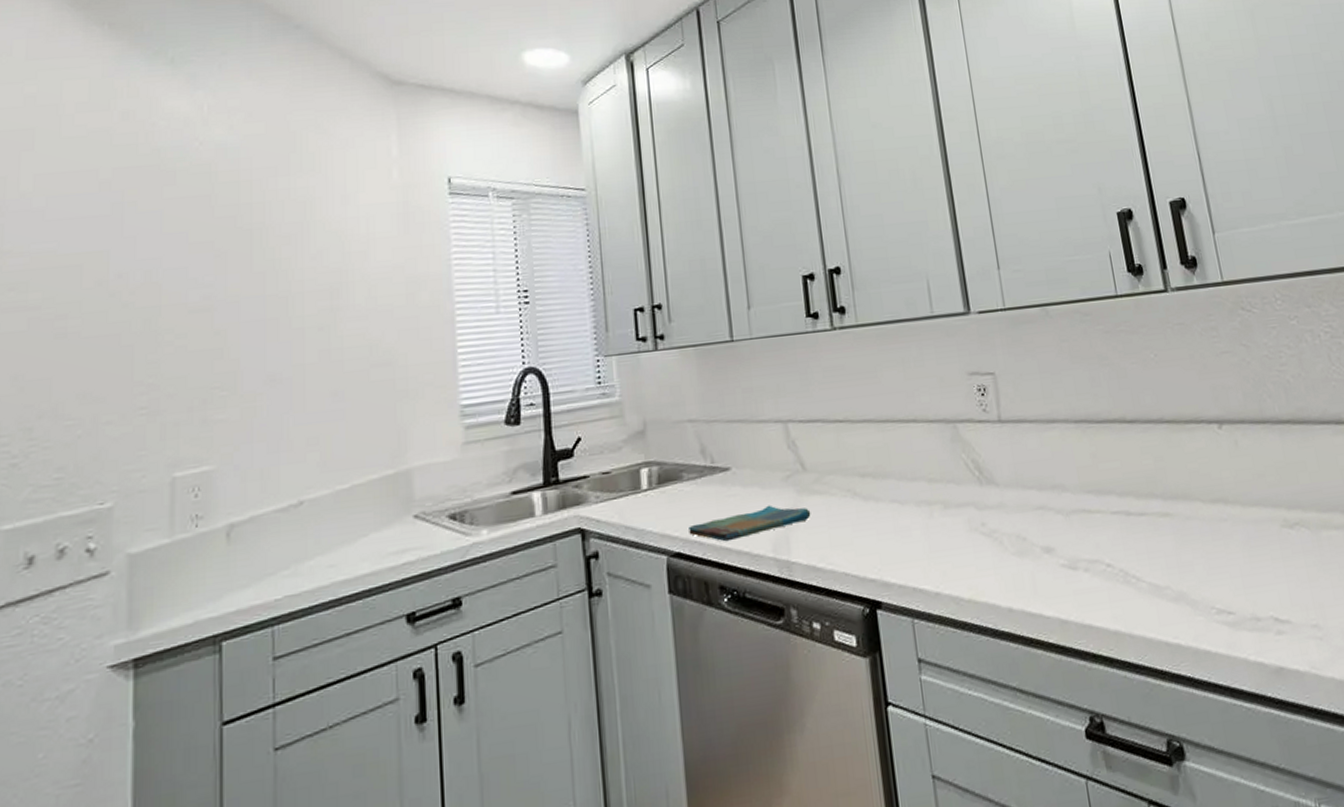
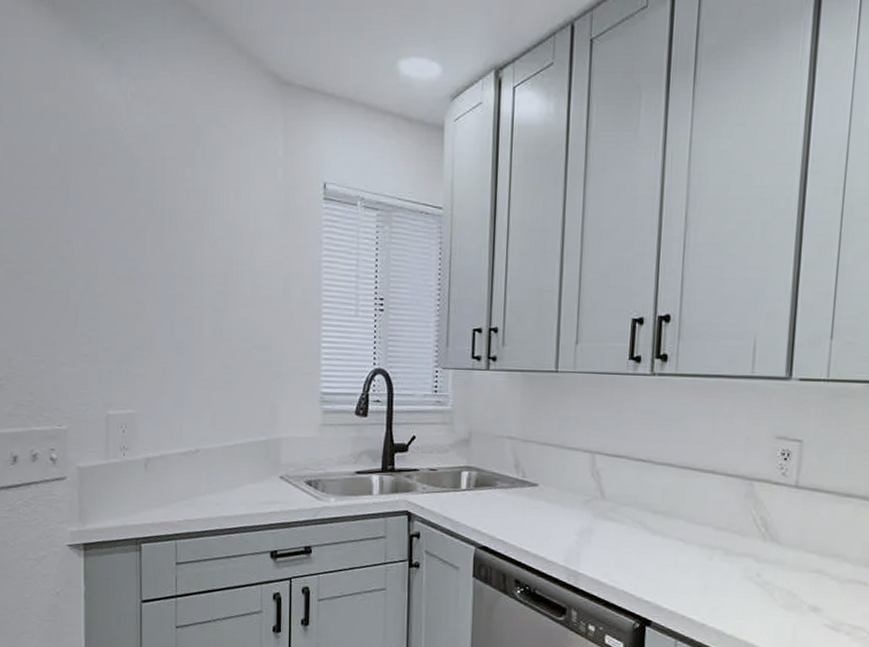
dish towel: present [689,505,811,542] -> none [496,522,603,546]

